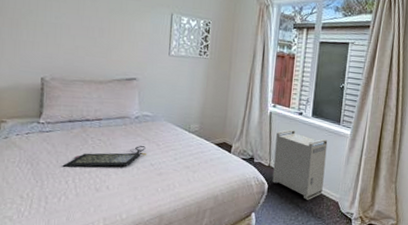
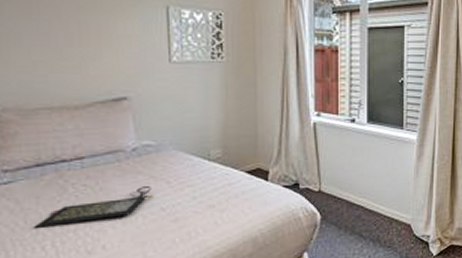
storage bin: present [272,129,328,200] -> none [325,141,390,227]

